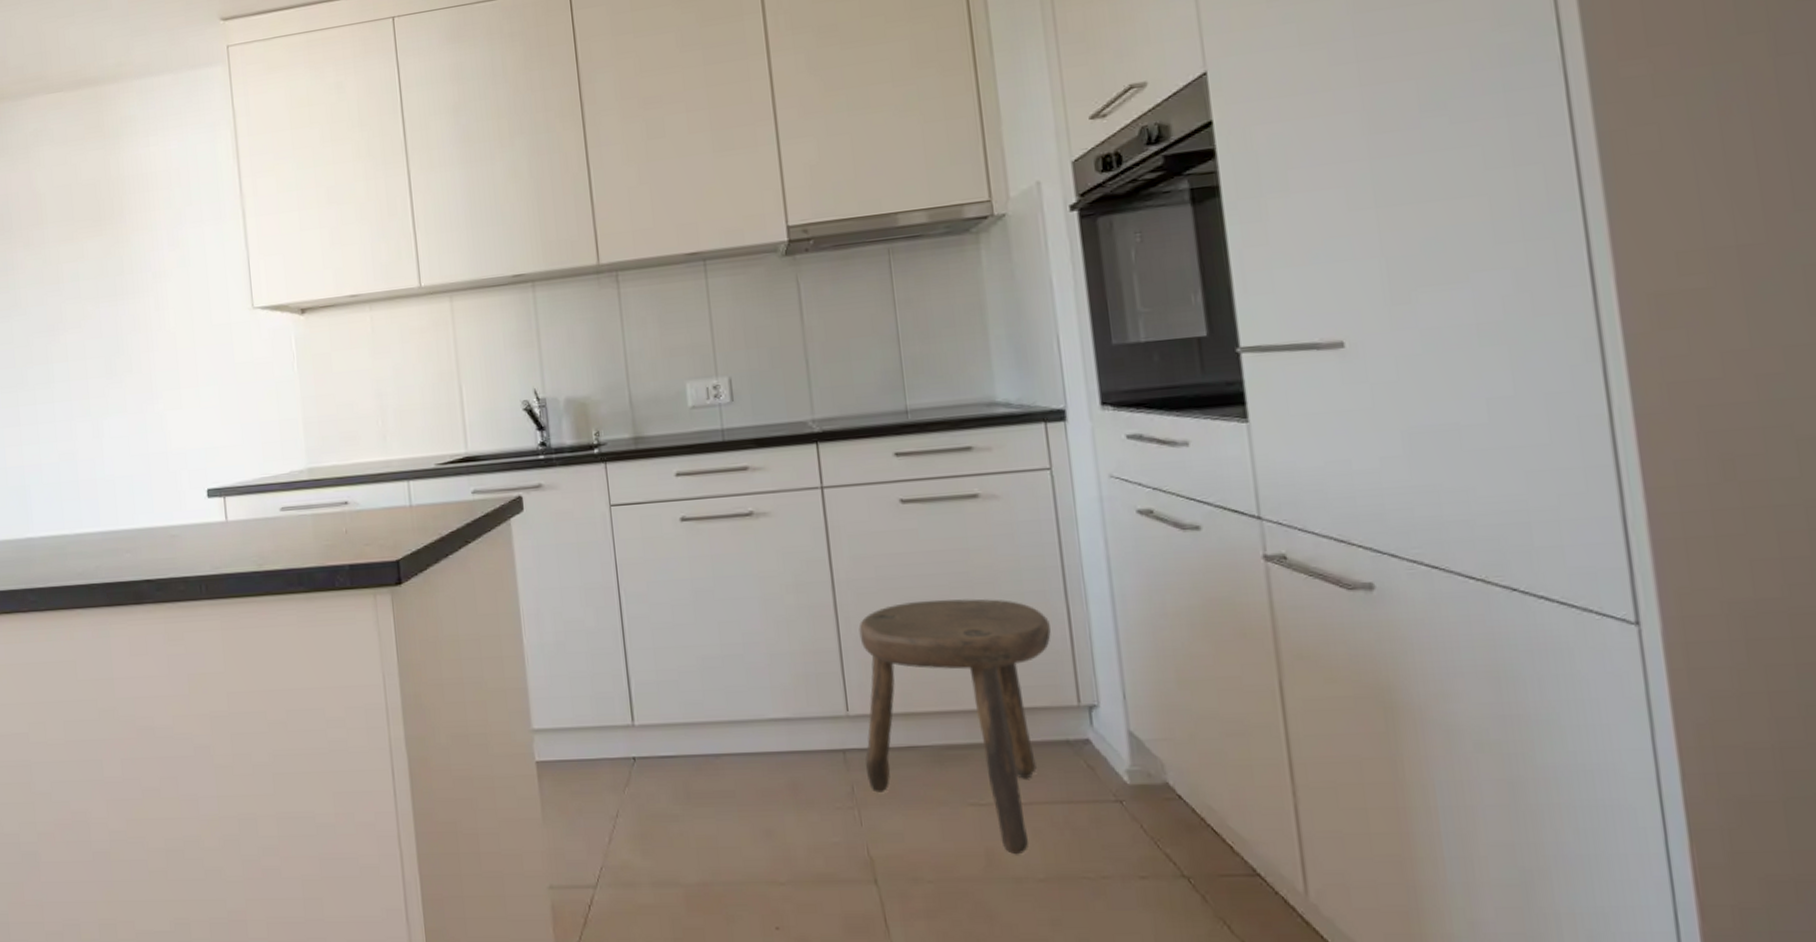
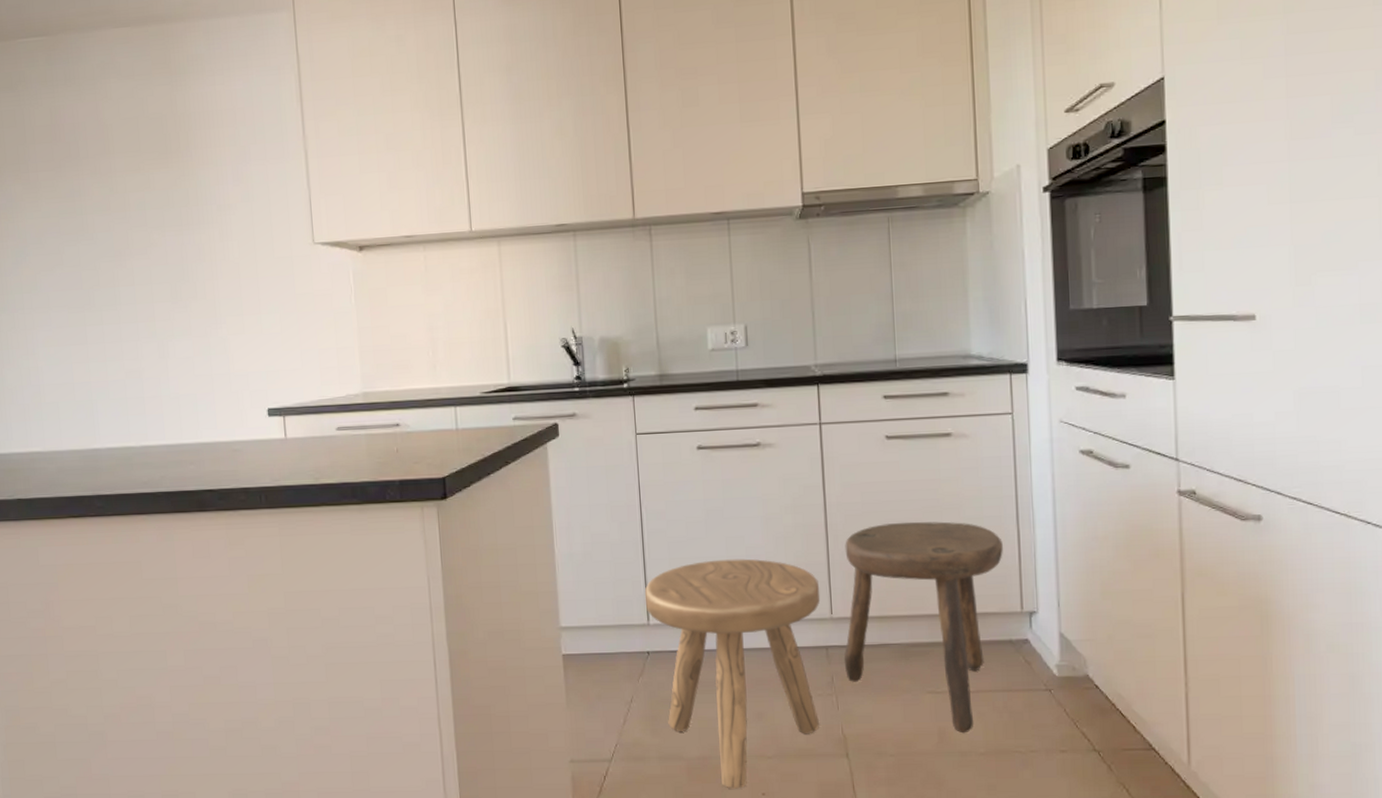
stool: none [627,647,840,922] -> present [644,559,821,789]

